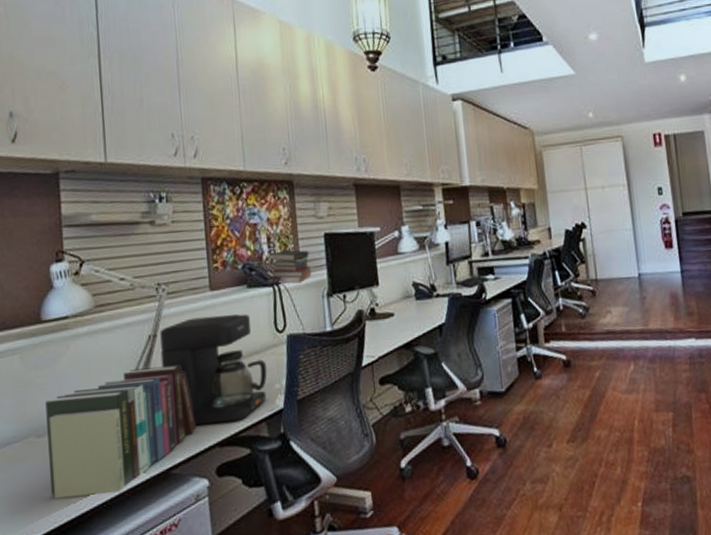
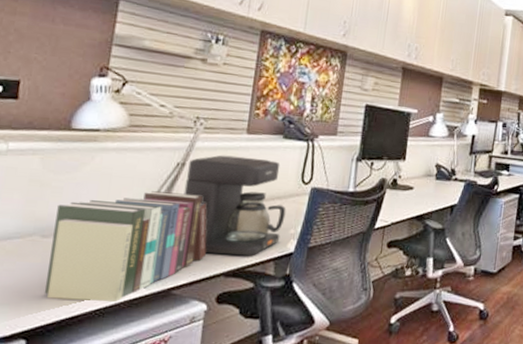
books: present [267,250,312,284] -> none [303,111,348,144]

